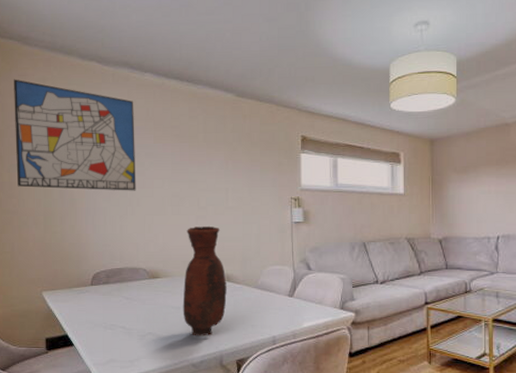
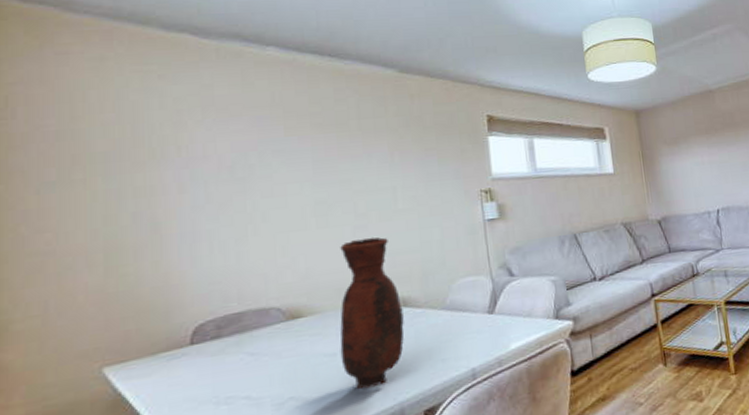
wall art: present [14,79,136,191] -> none [47,59,260,215]

